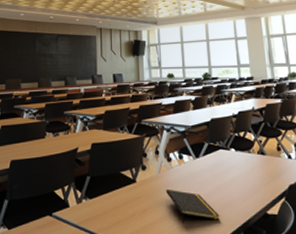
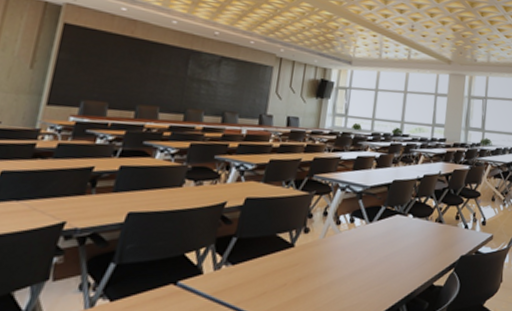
notepad: present [166,188,220,223] -> none [328,255,384,294]

